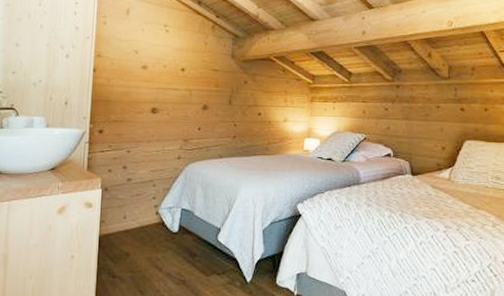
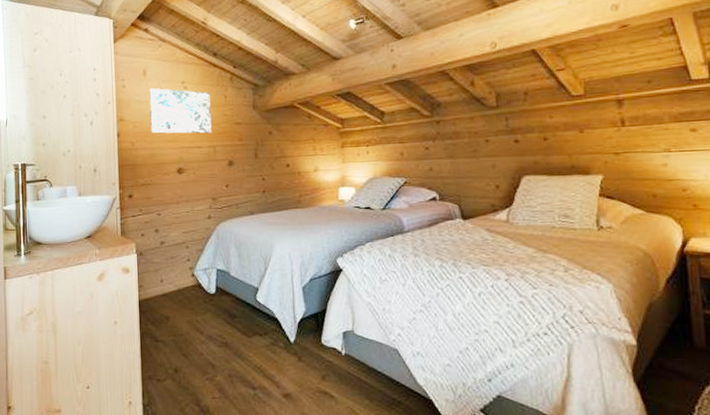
wall art: none [128,27,191,77] -> present [148,88,212,134]

